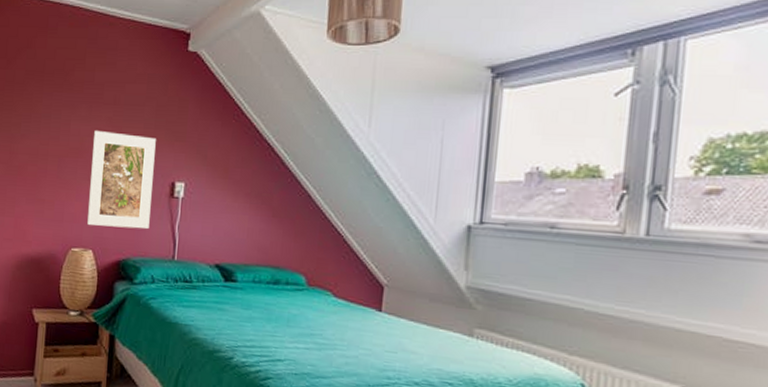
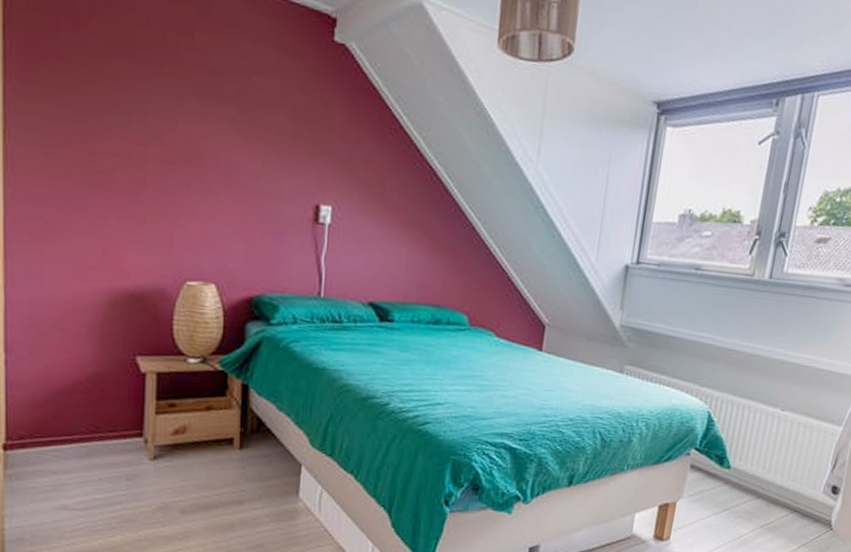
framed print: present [87,131,156,229] -> none [207,133,295,260]

